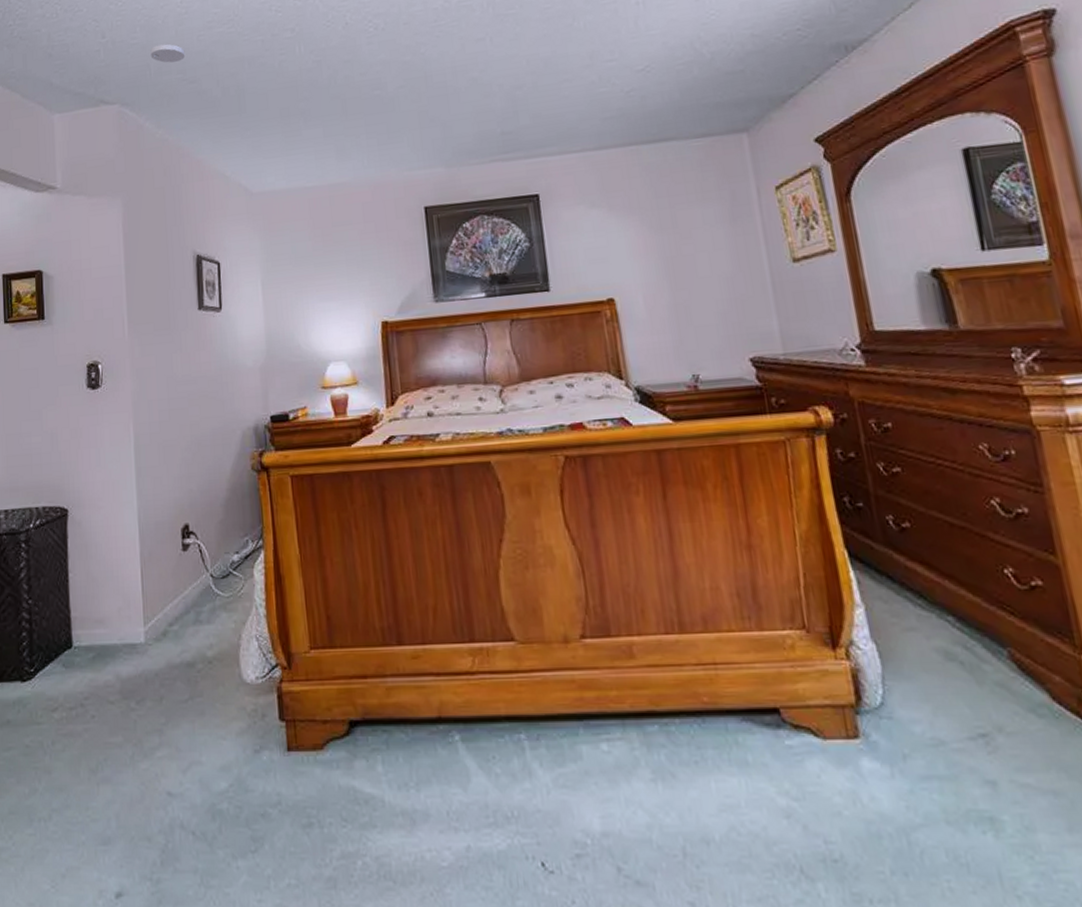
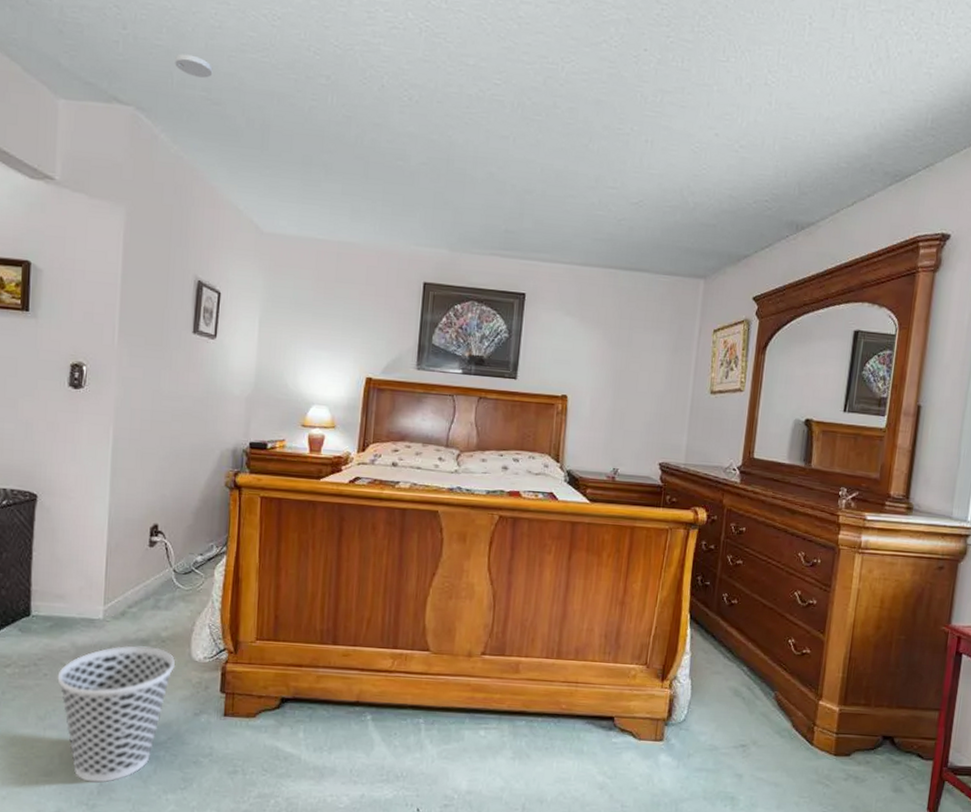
wastebasket: none [105,670,227,850] -> present [57,645,176,783]

